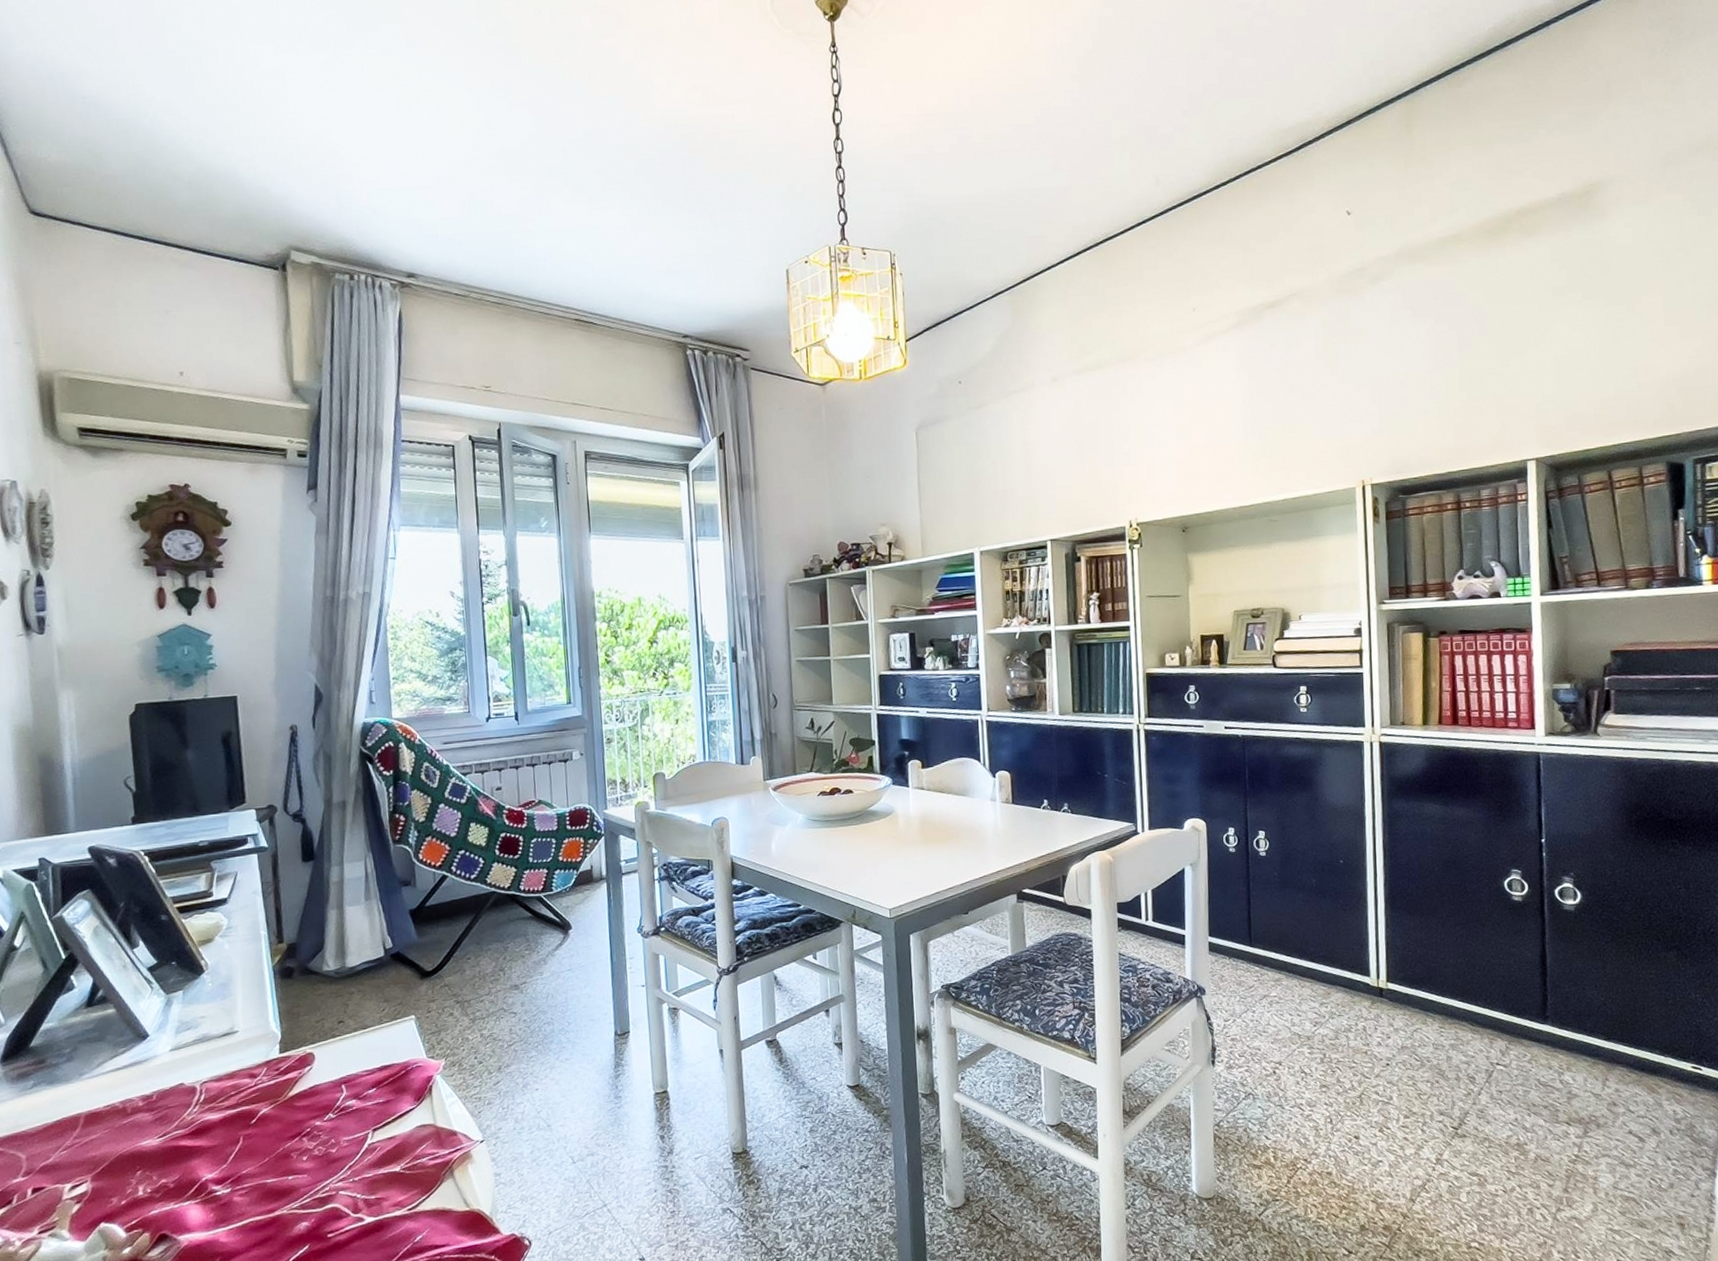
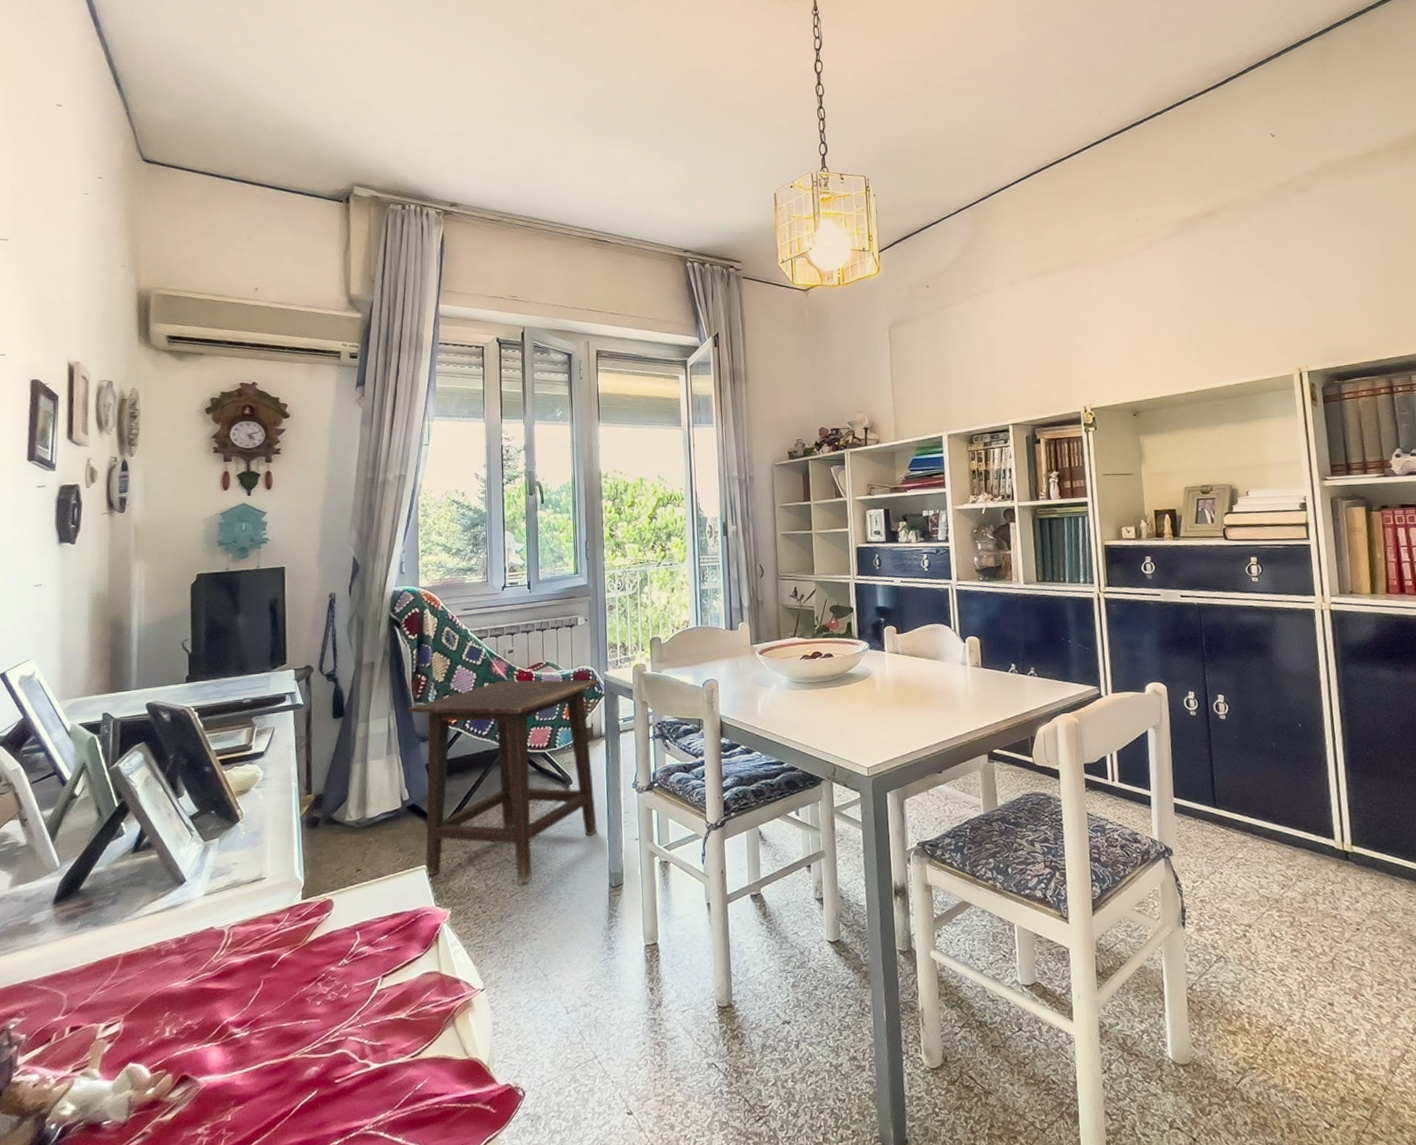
side table: none [386,818,600,1033] -> present [408,679,600,884]

